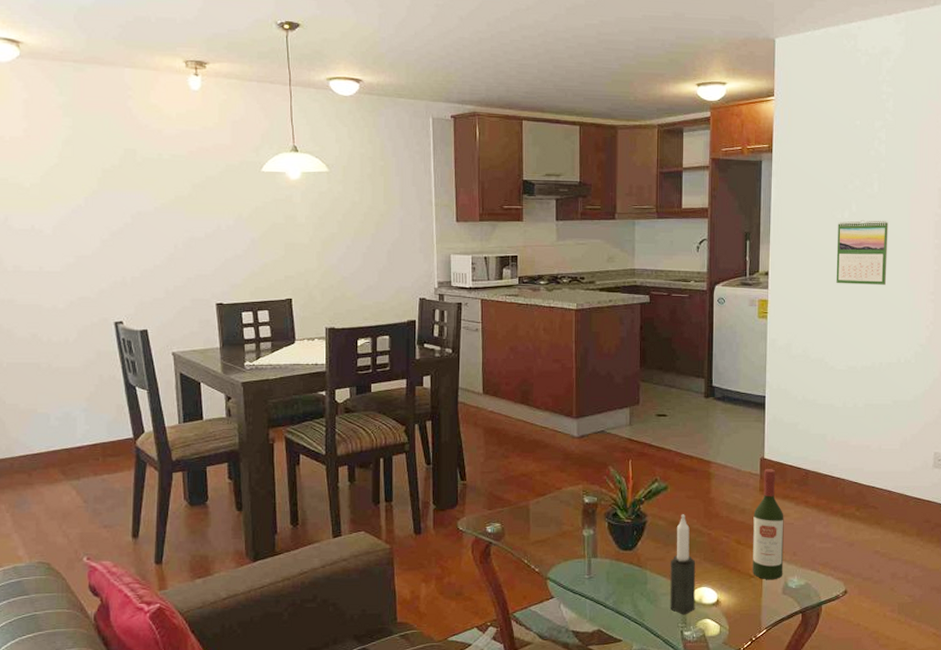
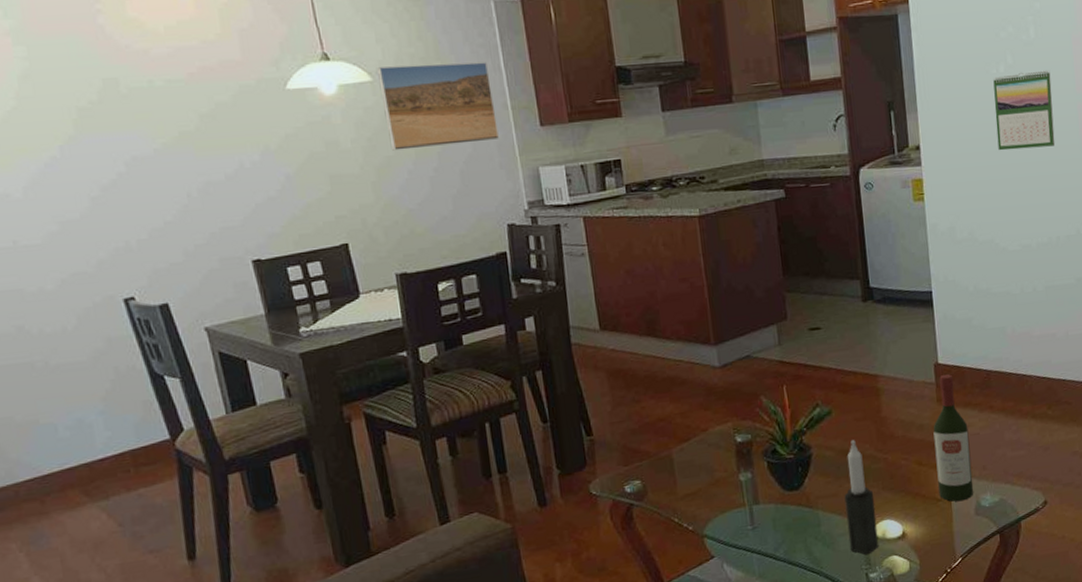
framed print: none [334,161,423,230] -> present [377,62,500,151]

